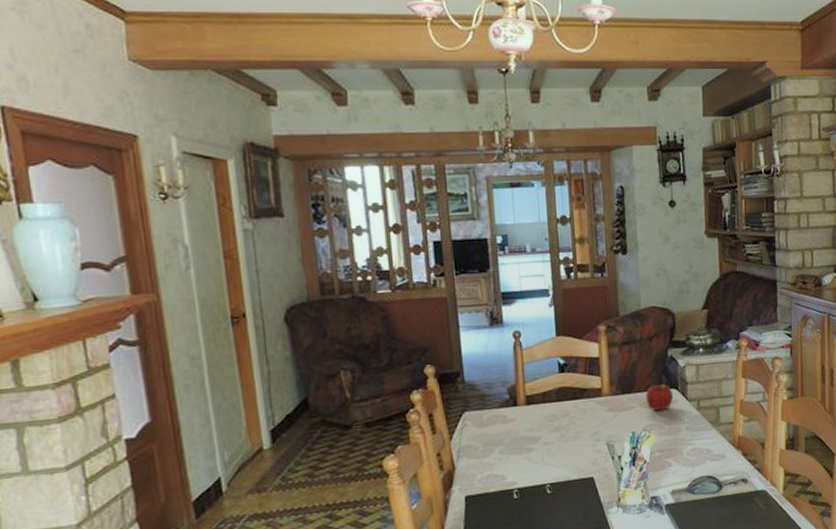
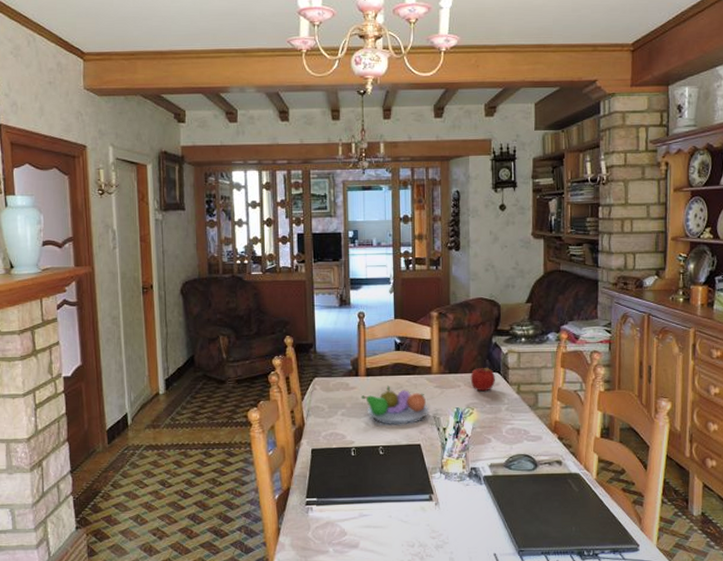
fruit bowl: none [521,413,602,459] -> present [361,385,429,425]

